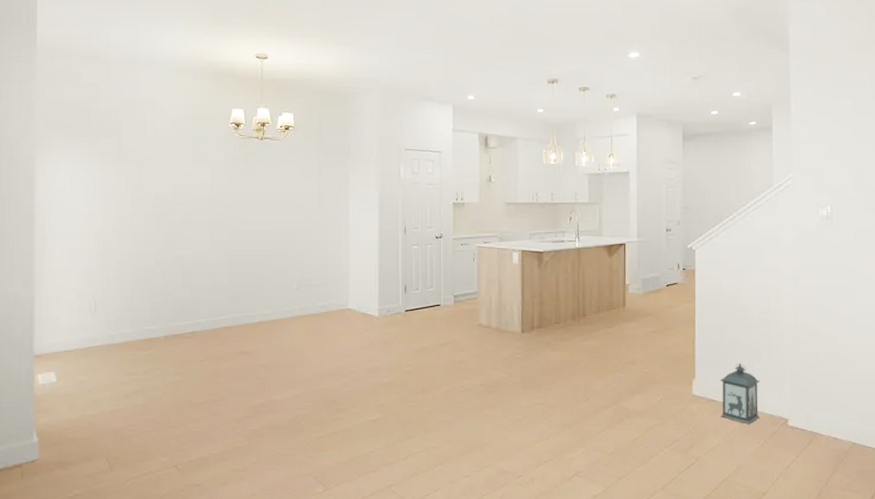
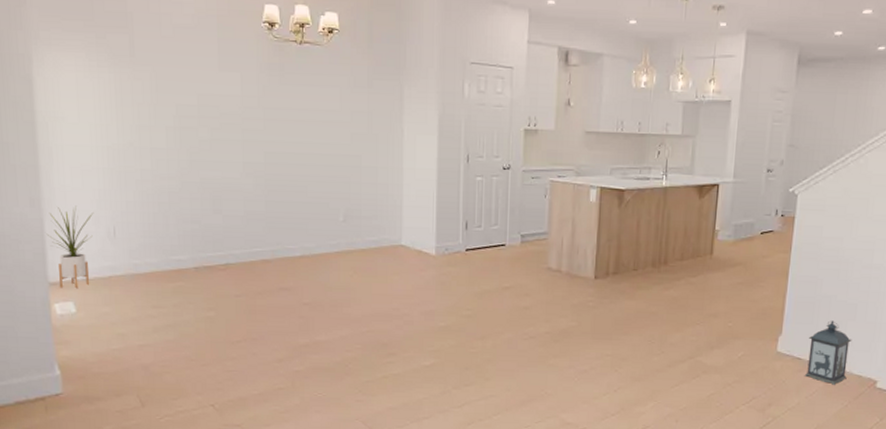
house plant: none [35,284,79,360] -> present [46,205,94,289]

